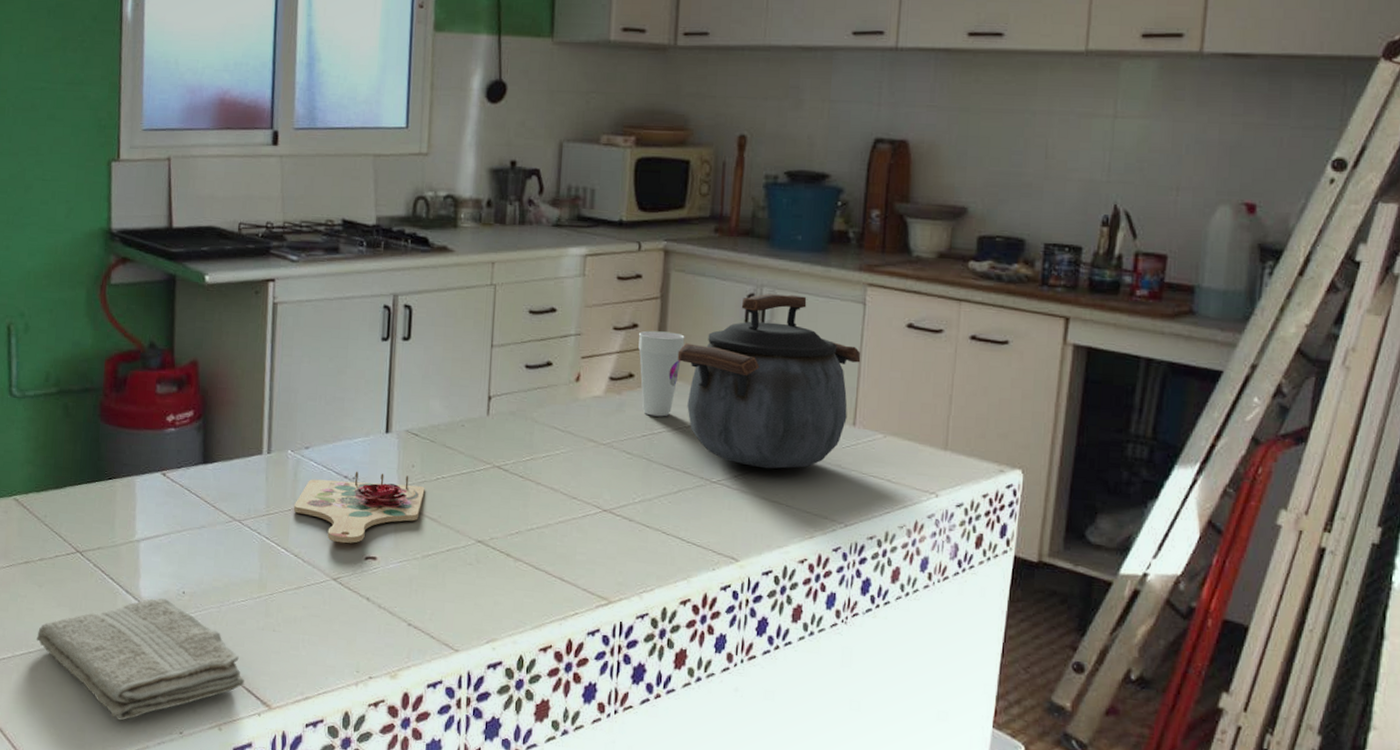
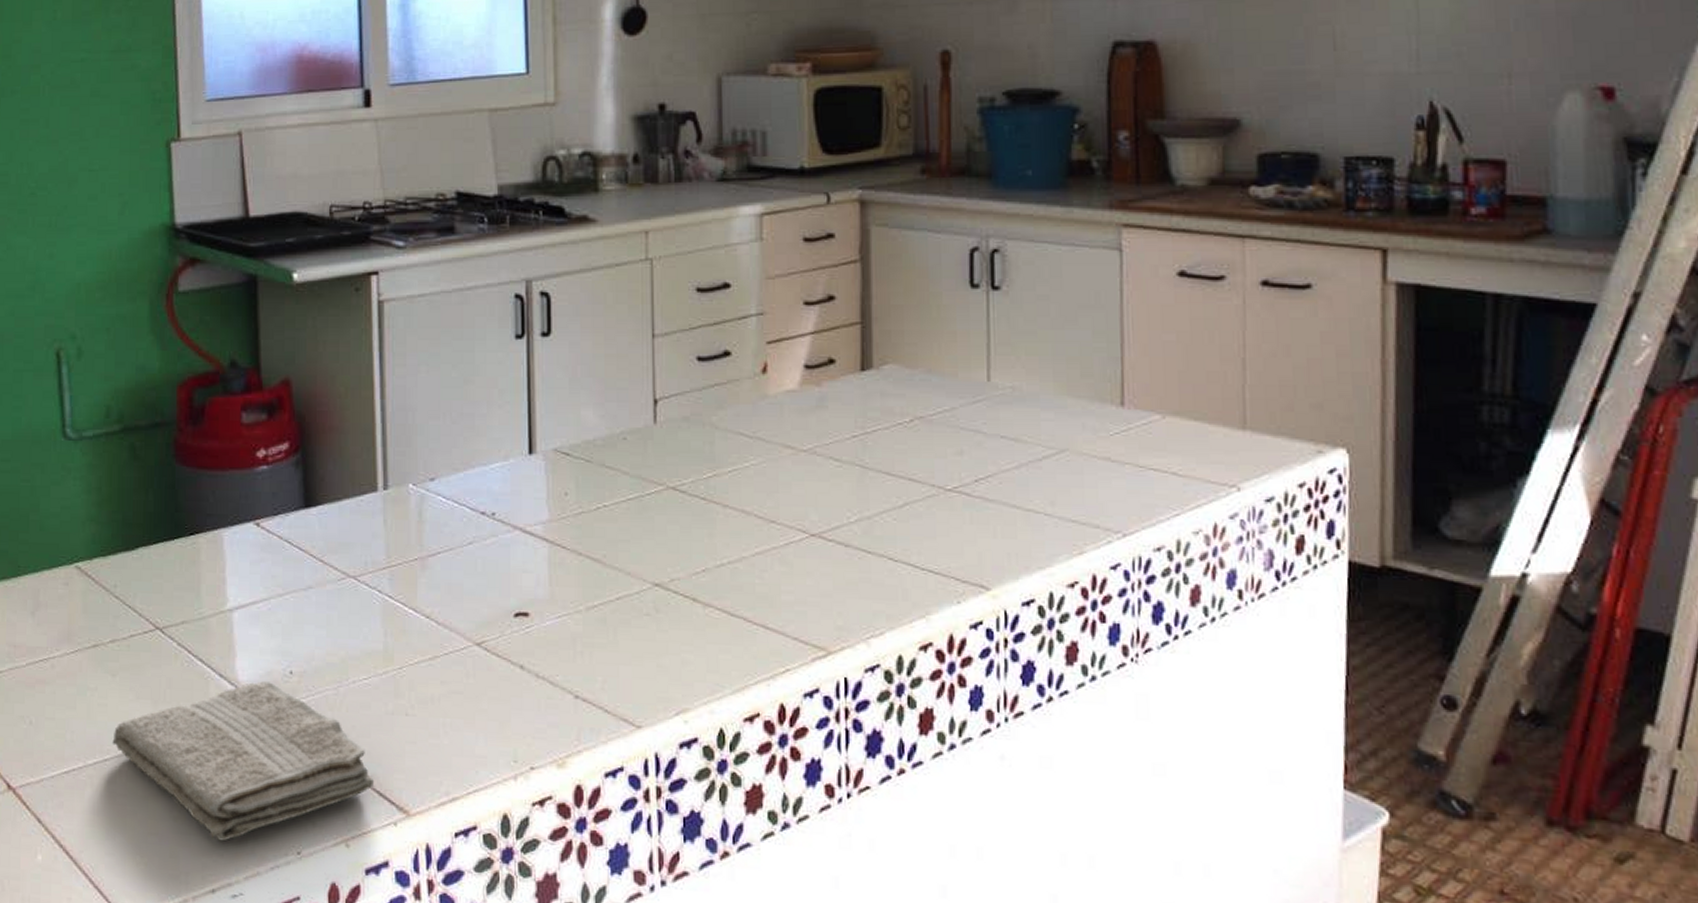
cutting board: present [293,471,425,544] -> none [420,504,583,598]
cup: present [638,330,685,417] -> none [836,303,896,411]
kettle: present [677,293,861,469] -> none [888,245,1123,469]

